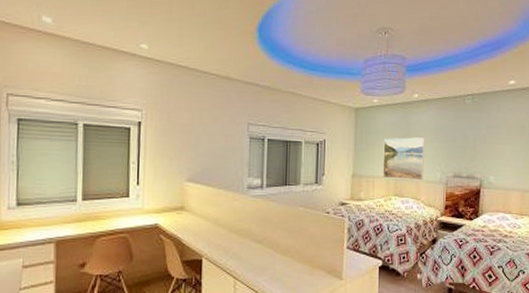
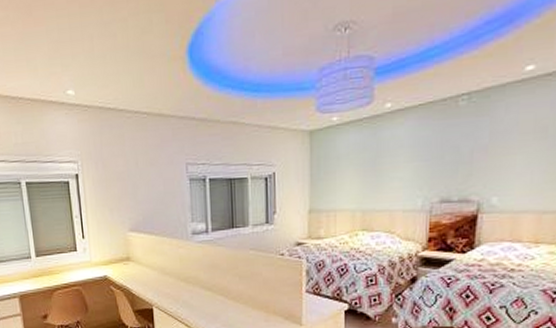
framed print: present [382,137,424,181] -> none [346,157,400,211]

